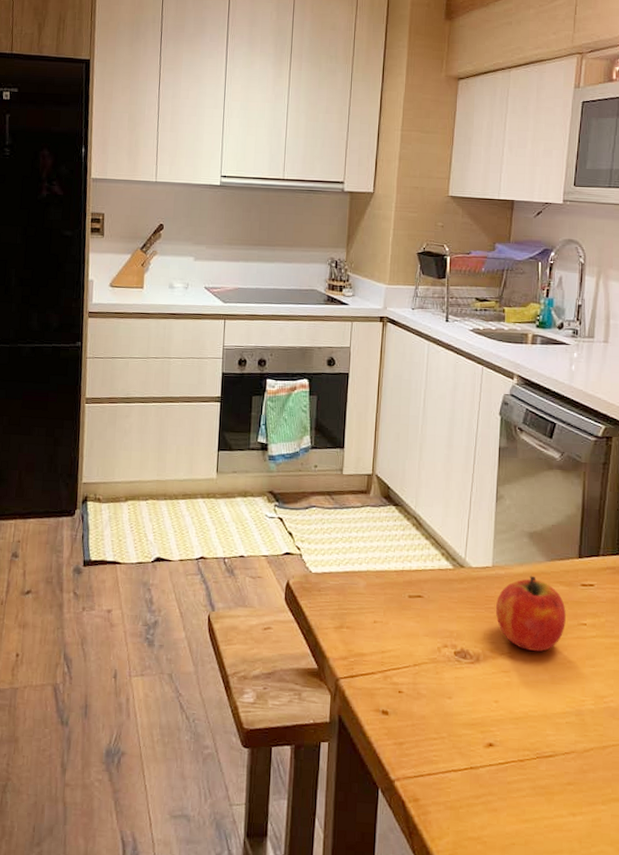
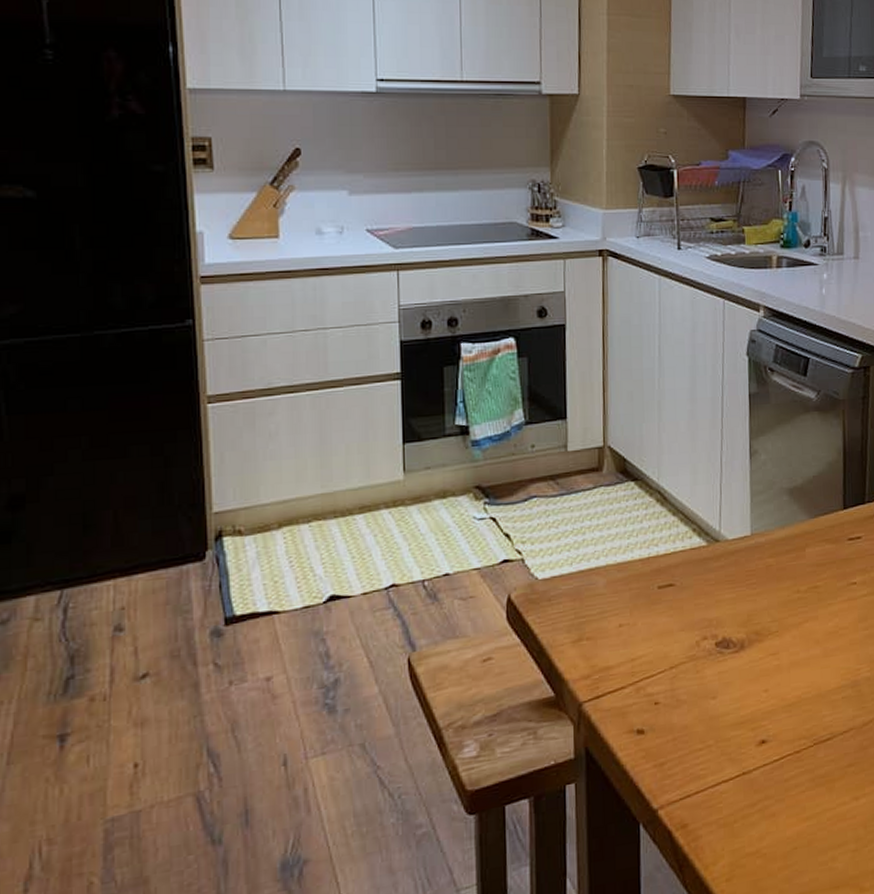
fruit: present [495,575,566,652] -> none [757,538,835,625]

